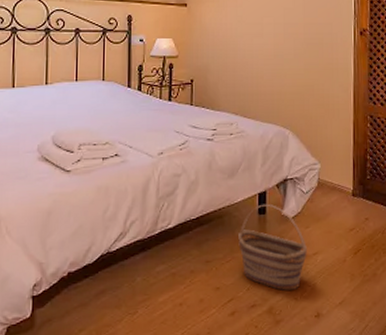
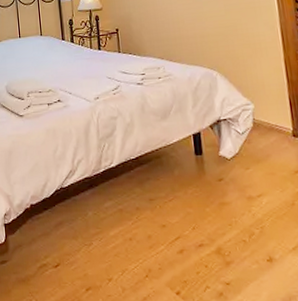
basket: present [238,204,307,291] -> none [178,144,251,232]

